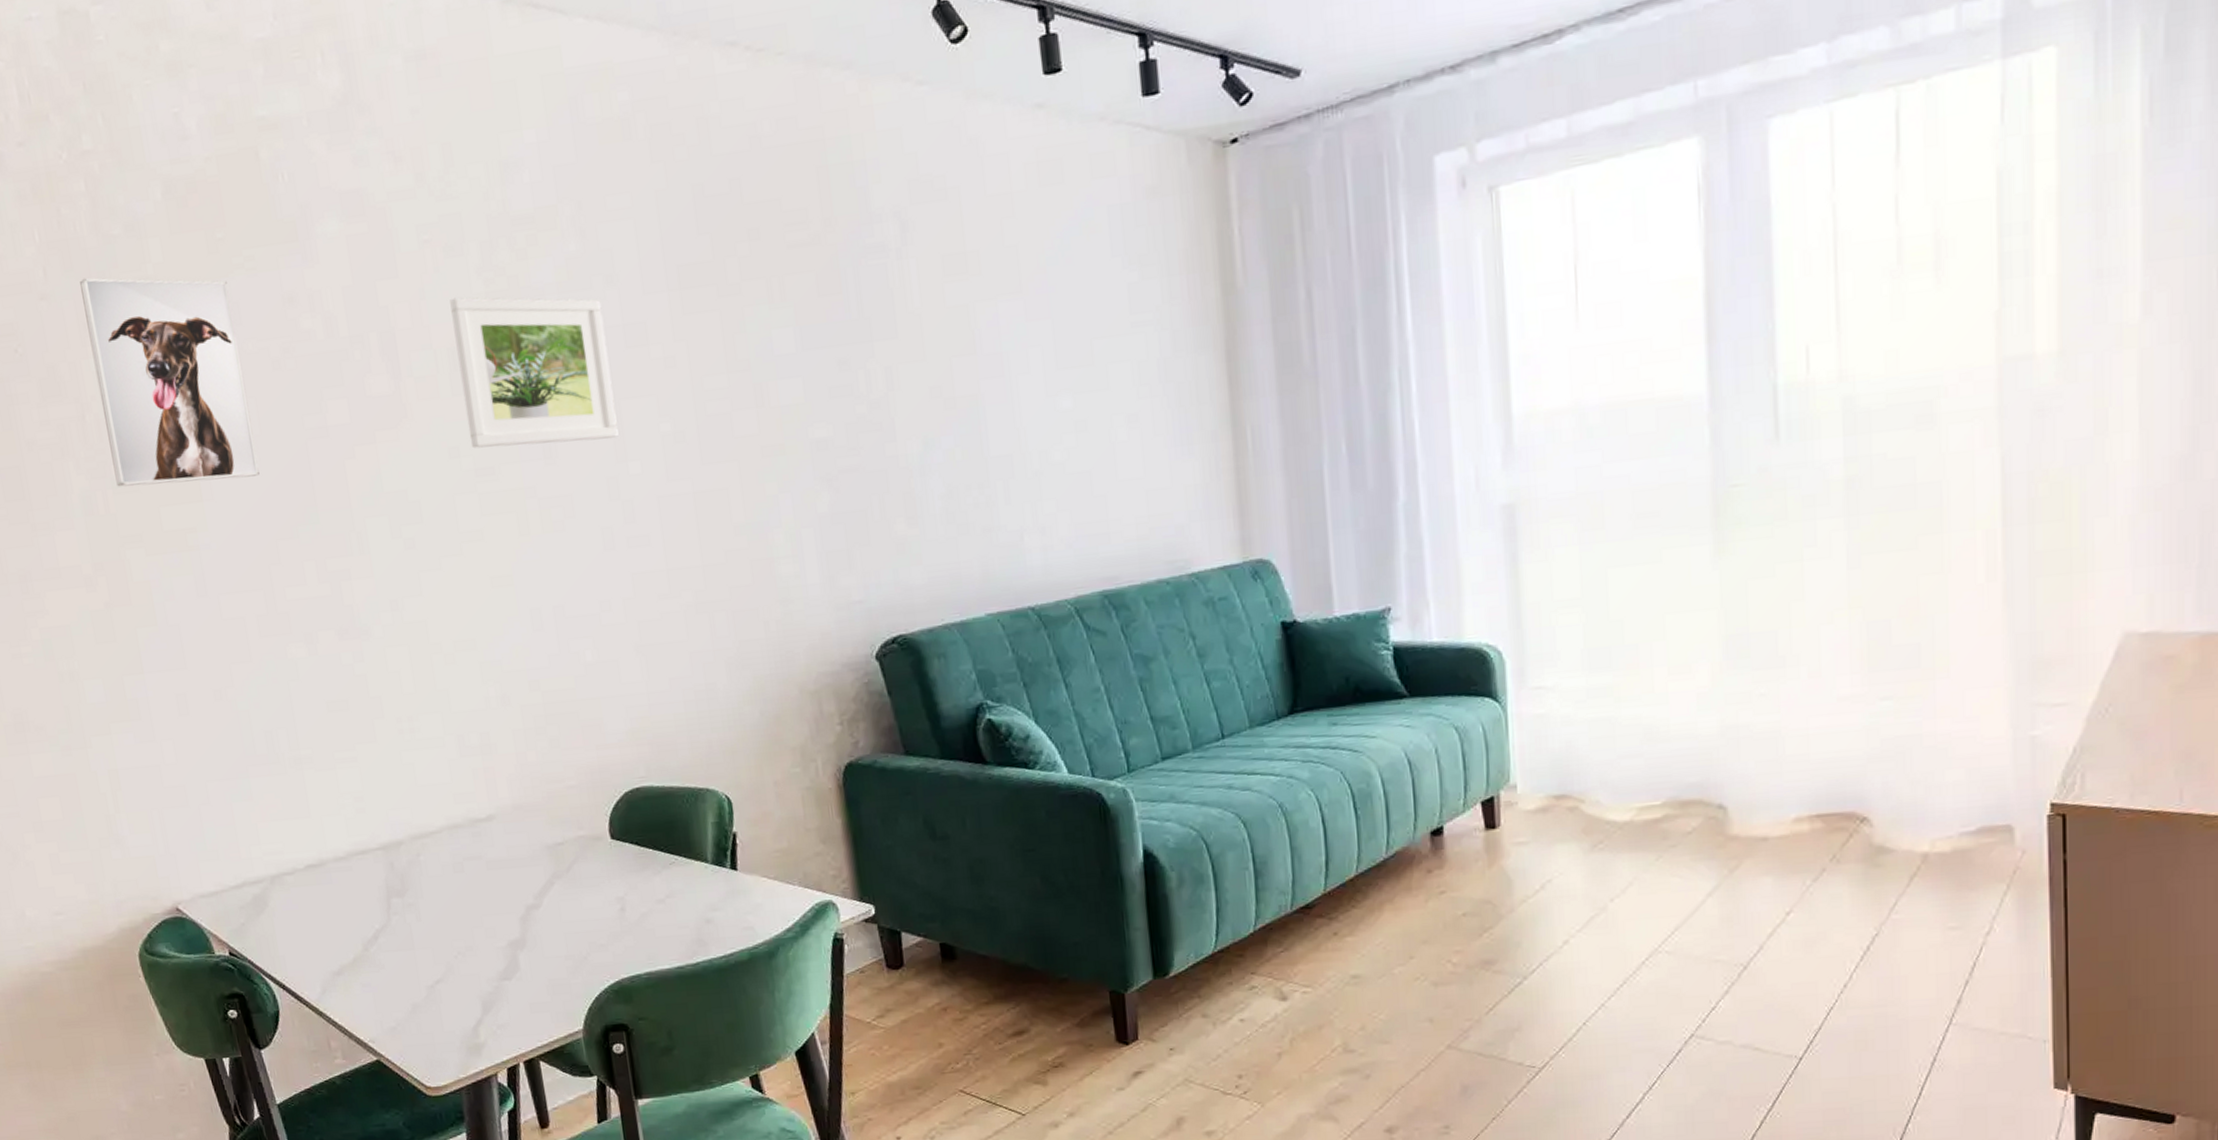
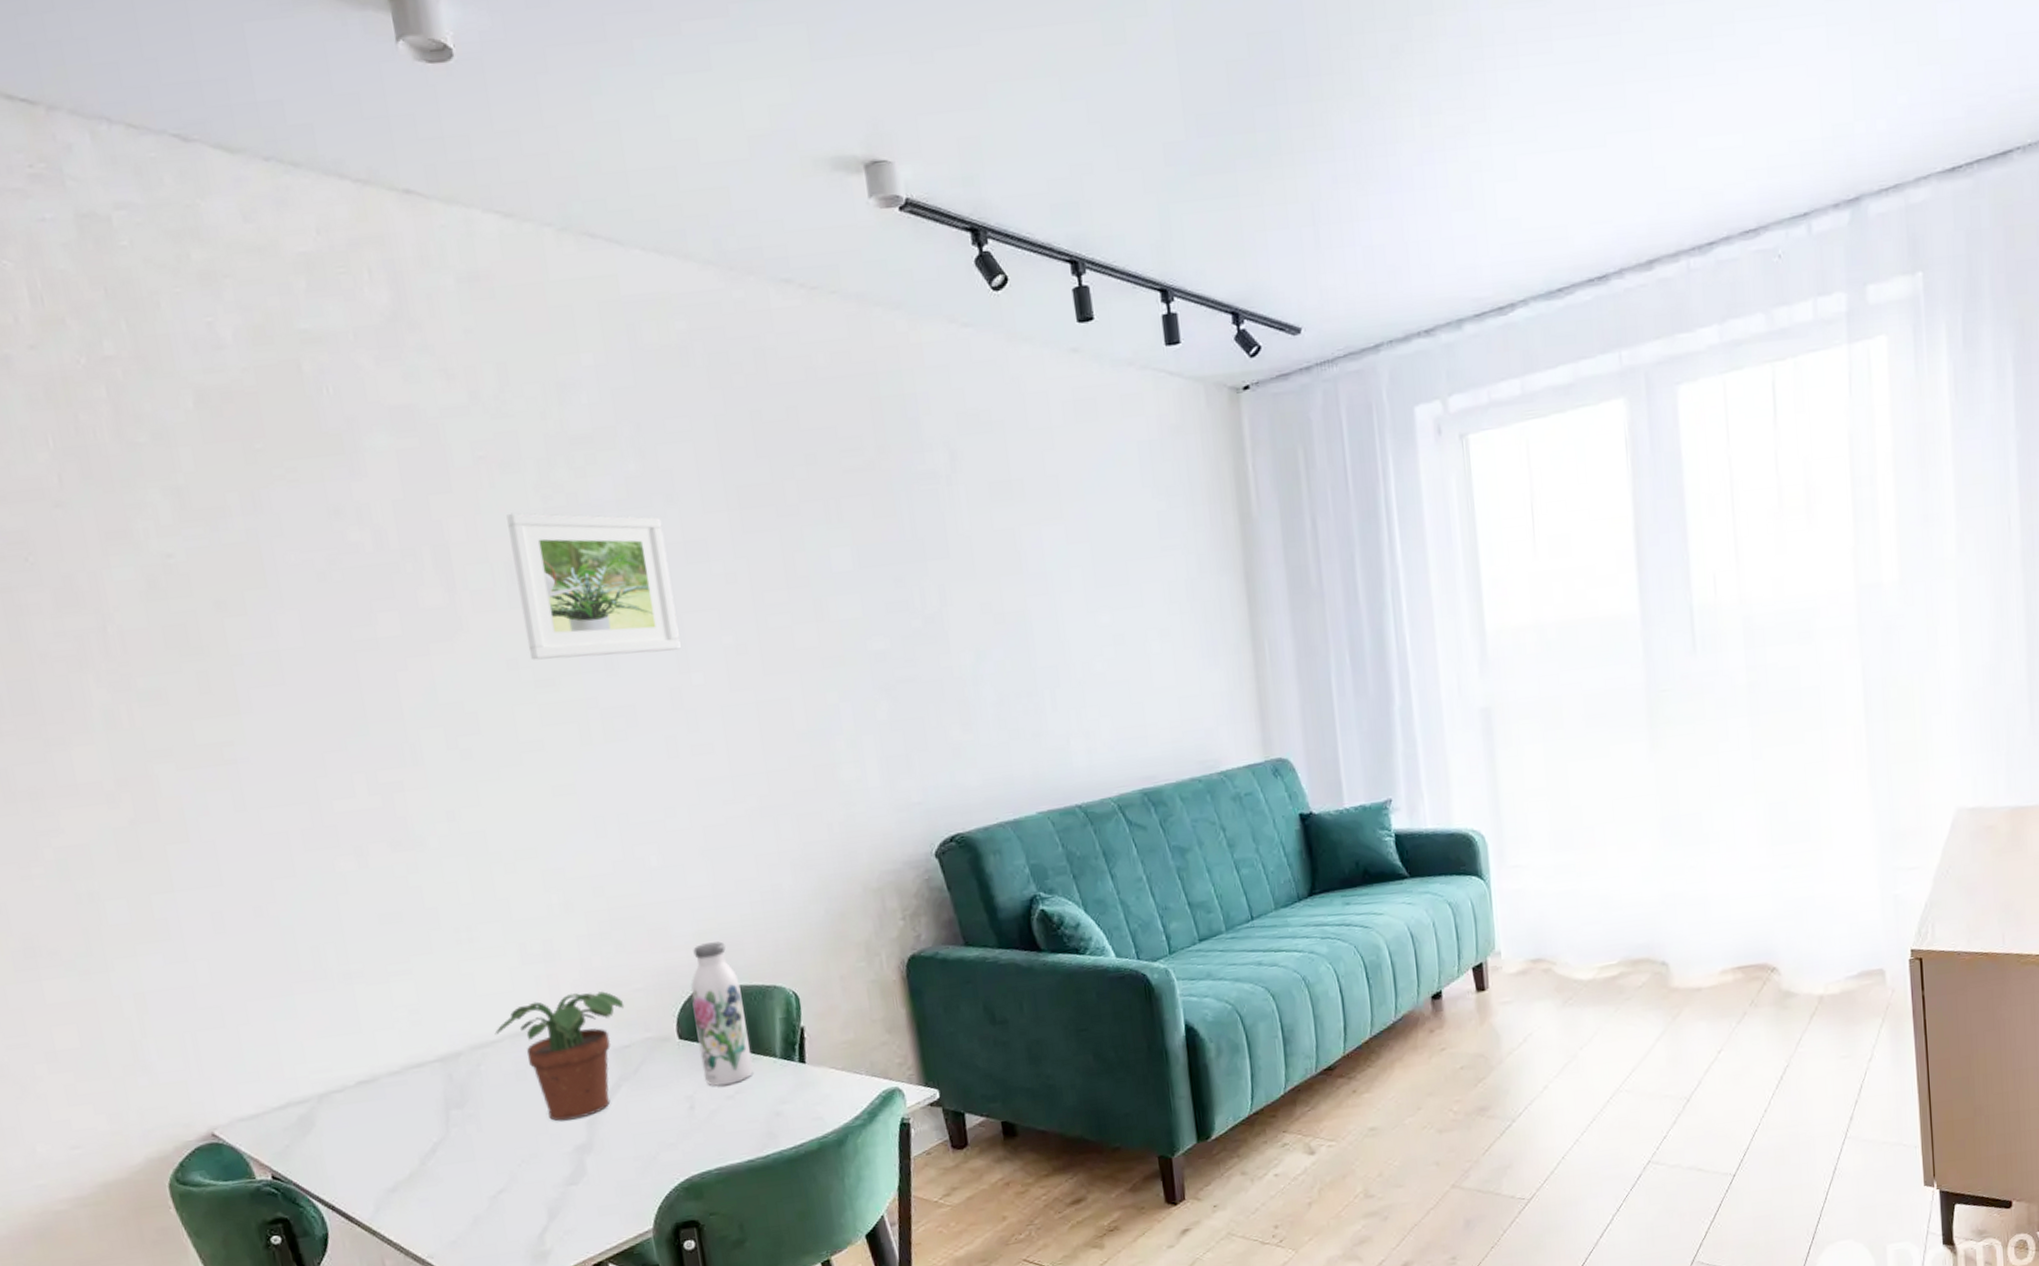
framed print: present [80,278,260,487] -> none [101,485,304,700]
potted plant: none [433,787,558,916] -> present [494,991,625,1121]
water bottle: none [623,740,684,890] -> present [691,941,753,1087]

